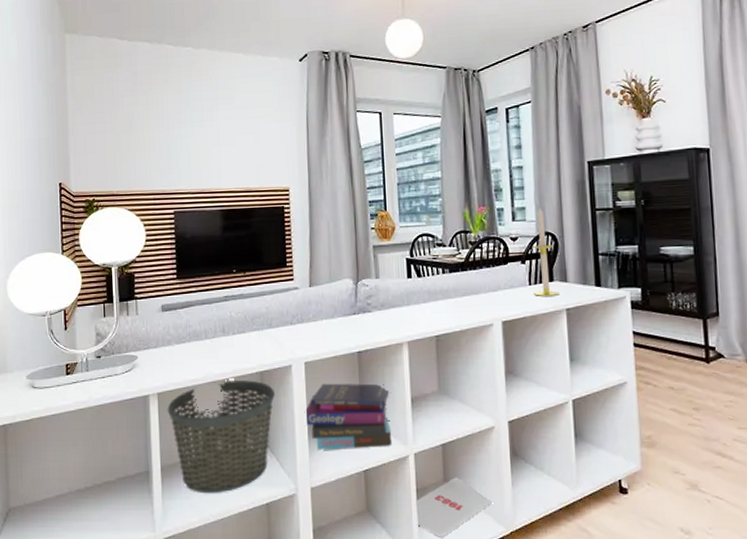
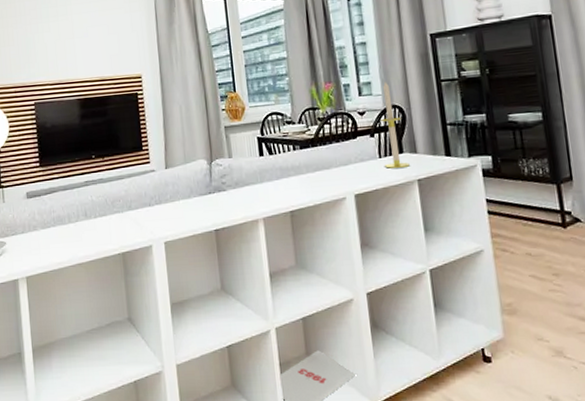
basket: present [167,380,275,492] -> none [36,261,137,372]
books: present [304,383,391,450] -> none [166,260,253,327]

